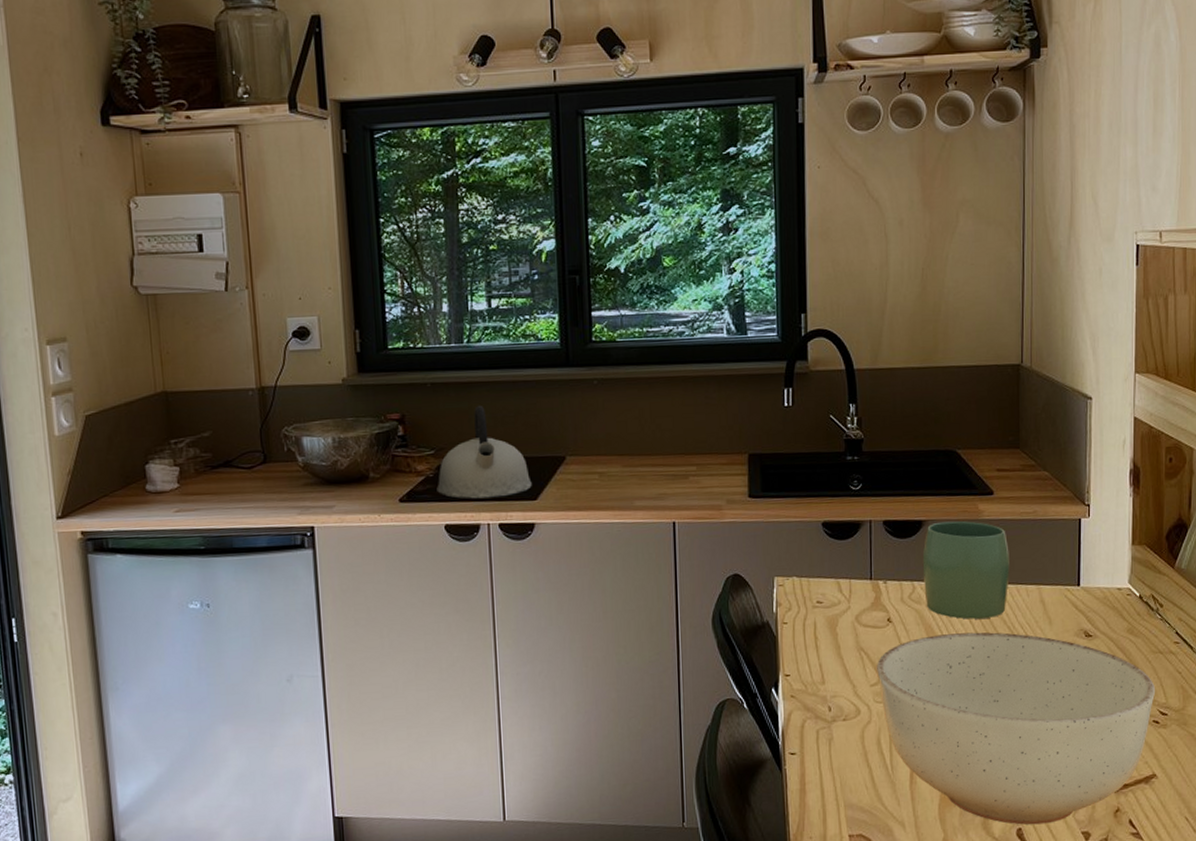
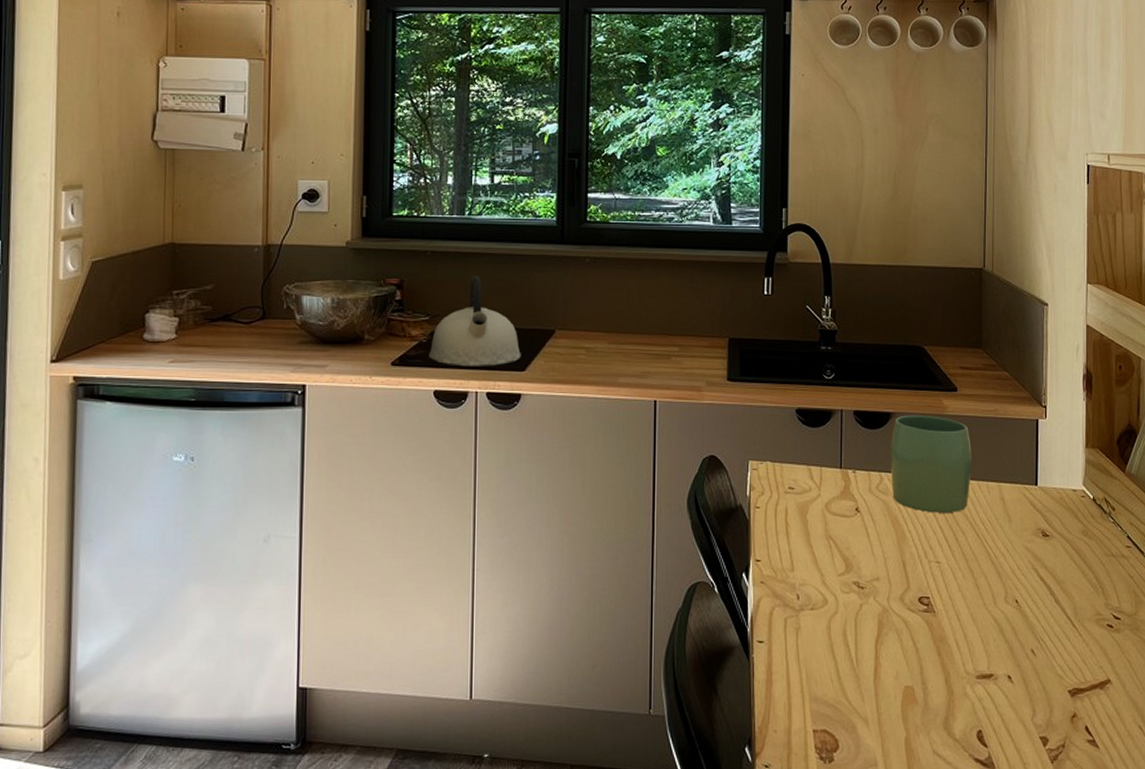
bowl: present [877,632,1156,825] -> none [845,526,1110,728]

